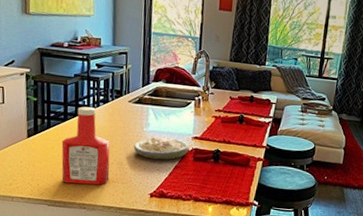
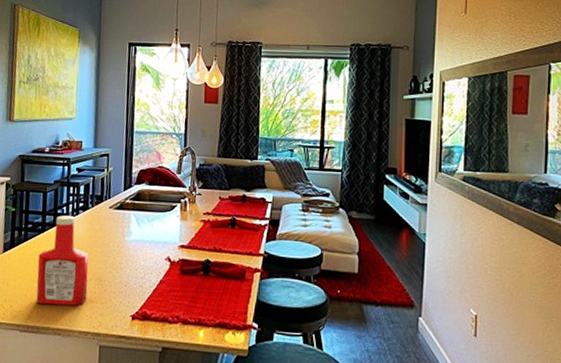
soup: present [133,137,190,160] -> none [114,247,176,274]

